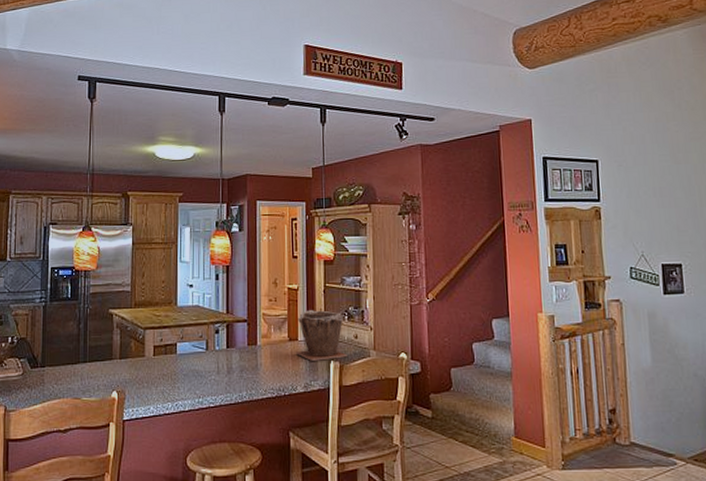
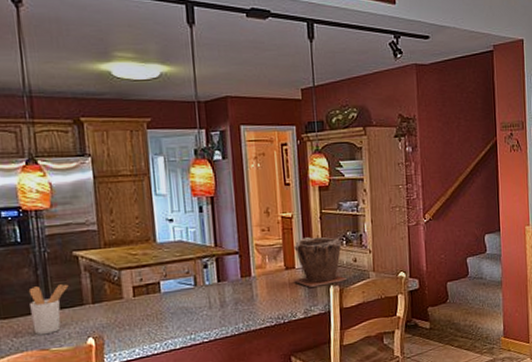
utensil holder: none [70,338,103,383] -> present [28,284,69,335]

